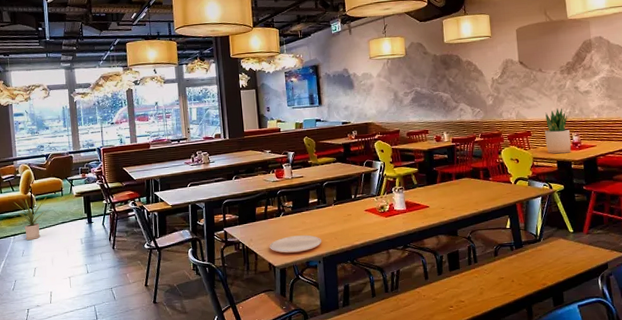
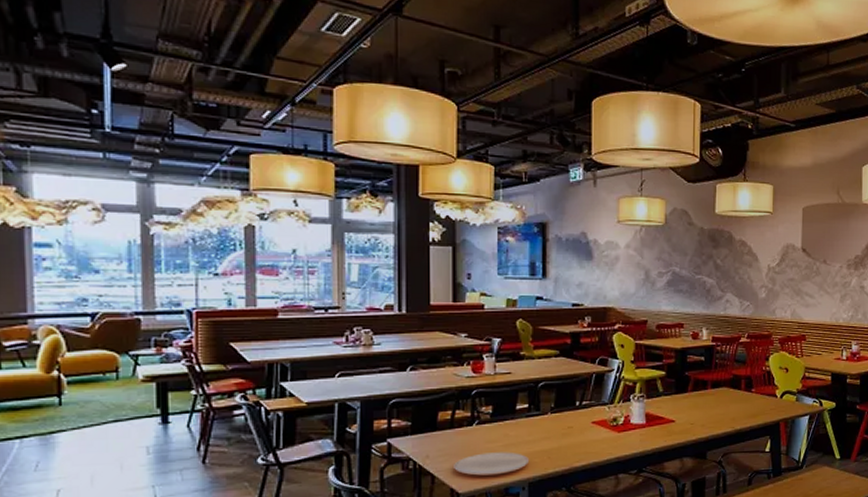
house plant: present [12,194,49,241] -> none [20,373,90,447]
planter: present [545,108,572,154] -> none [821,310,850,365]

